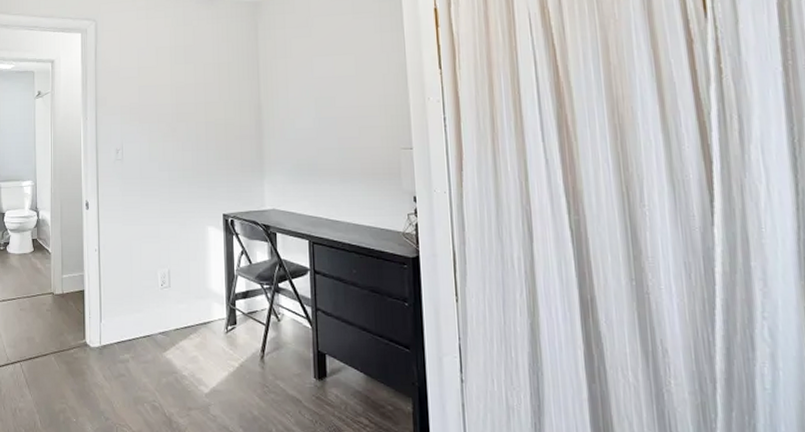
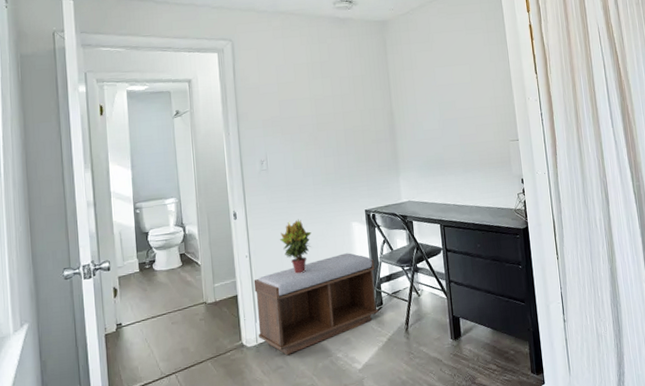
bench: none [101,260,232,363] -> present [253,253,379,355]
potted plant: none [131,216,164,276] -> present [280,219,312,274]

